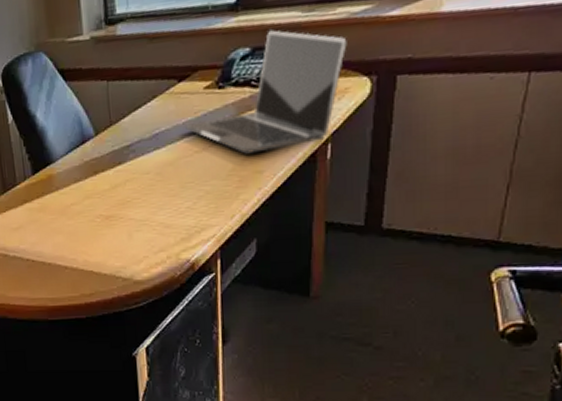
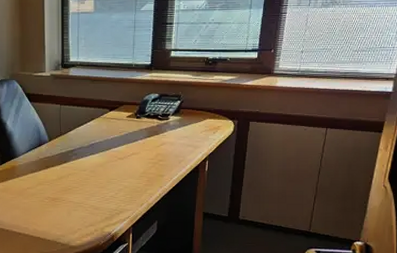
laptop: present [184,30,347,154] -> none [112,84,220,163]

